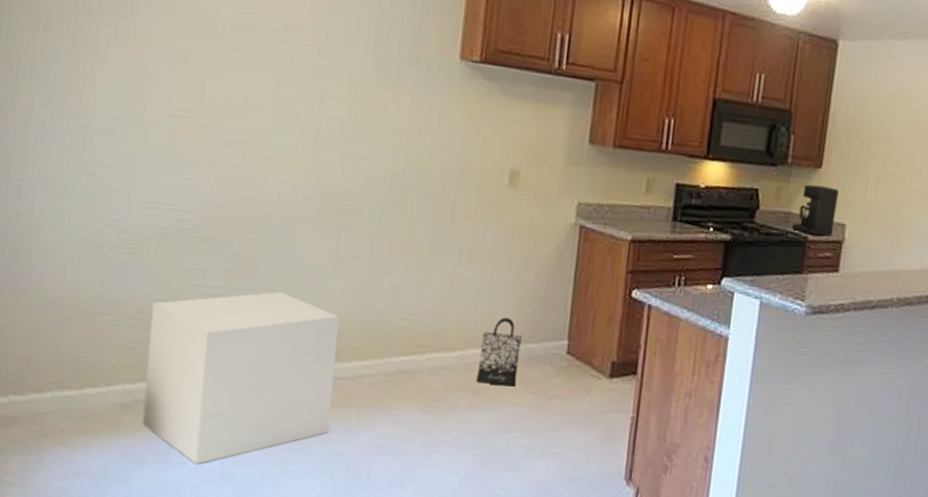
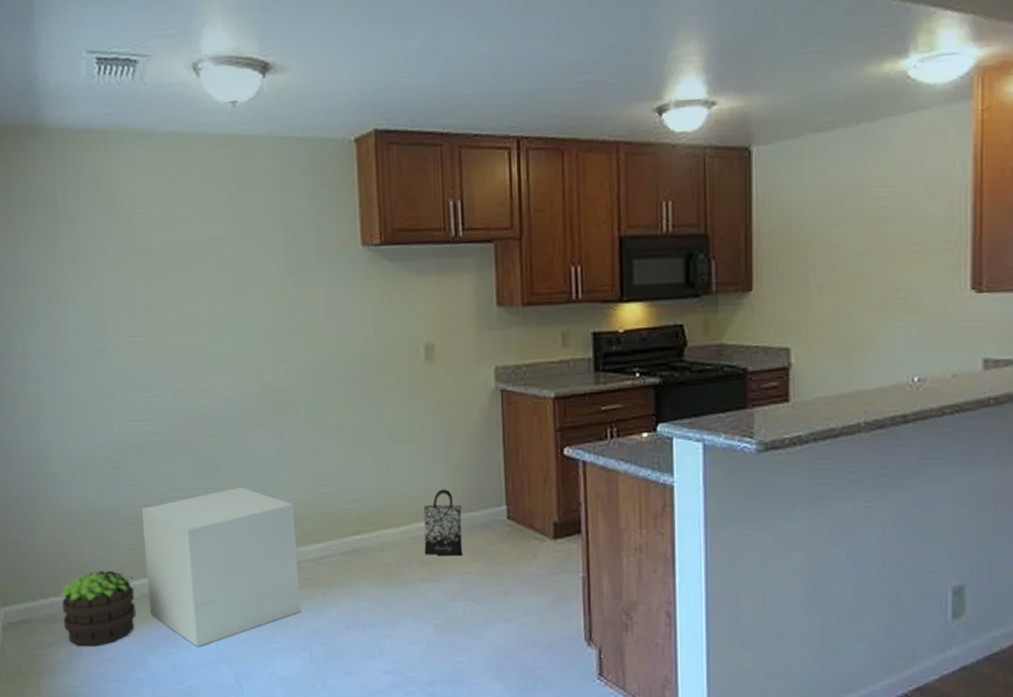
potted plant: none [23,369,129,457] -> present [60,570,136,647]
coffee maker: present [792,184,839,237] -> none [728,310,776,365]

